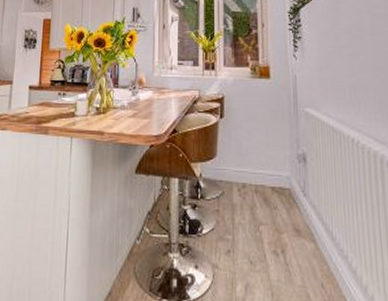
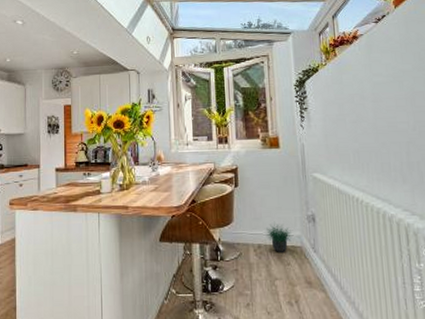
potted plant: none [251,158,281,194] -> present [265,221,293,252]

